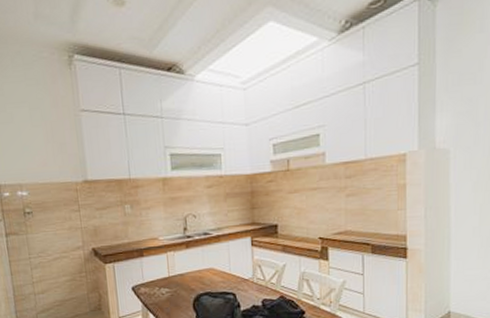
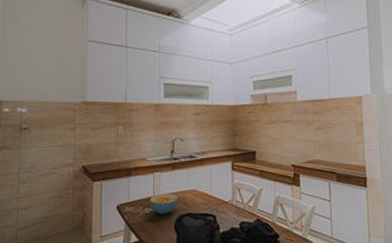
cereal bowl: none [165,273,195,294] -> present [150,194,179,214]

